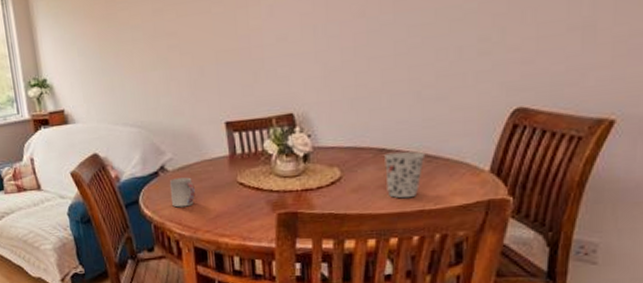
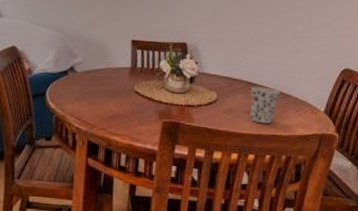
cup: present [170,177,195,208] -> none [75,79,97,105]

